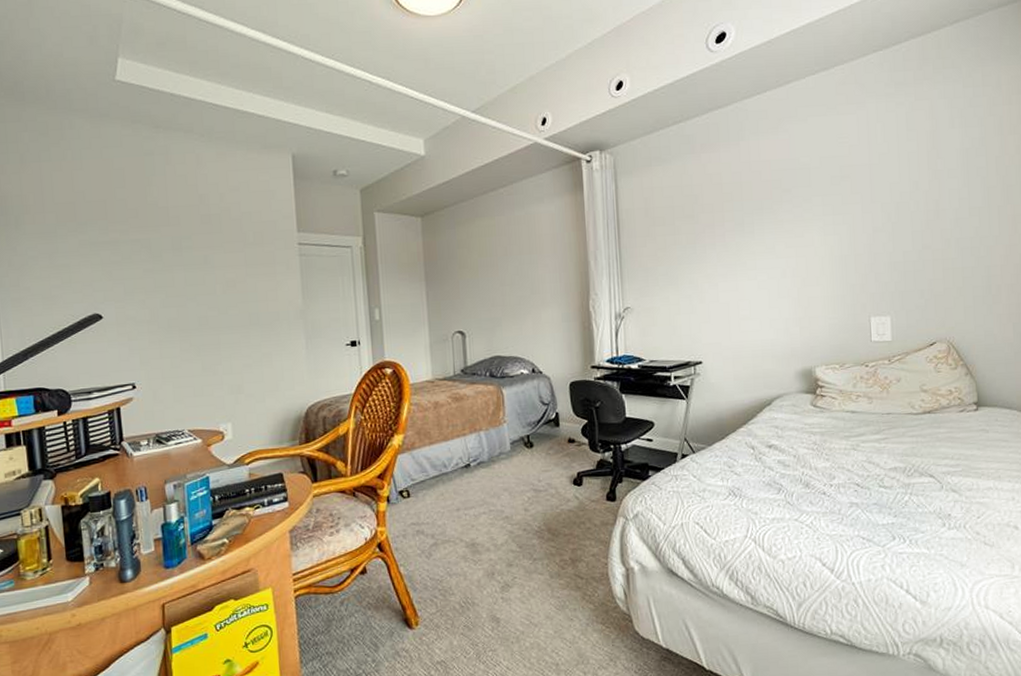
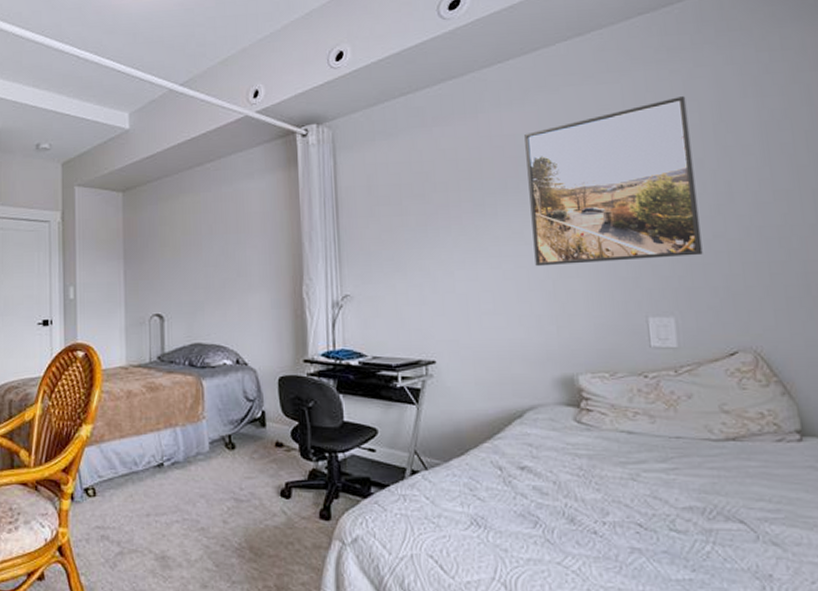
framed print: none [778,126,914,277] -> present [524,96,703,267]

